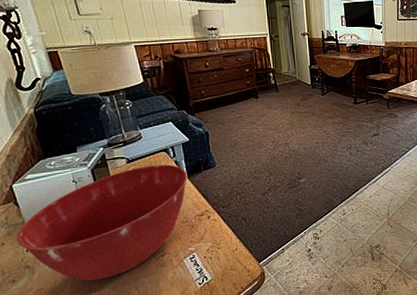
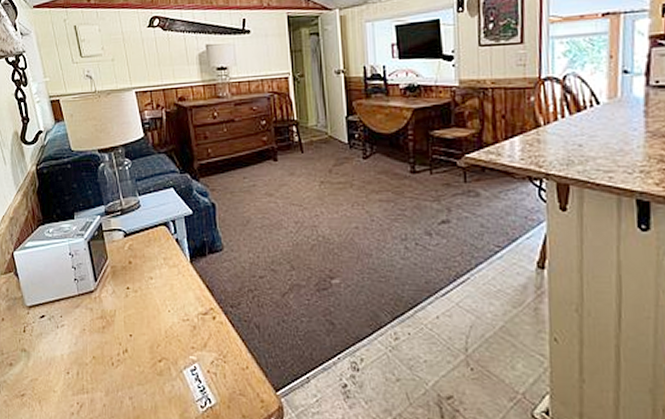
mixing bowl: present [16,164,187,281] -> none [14,242,190,380]

